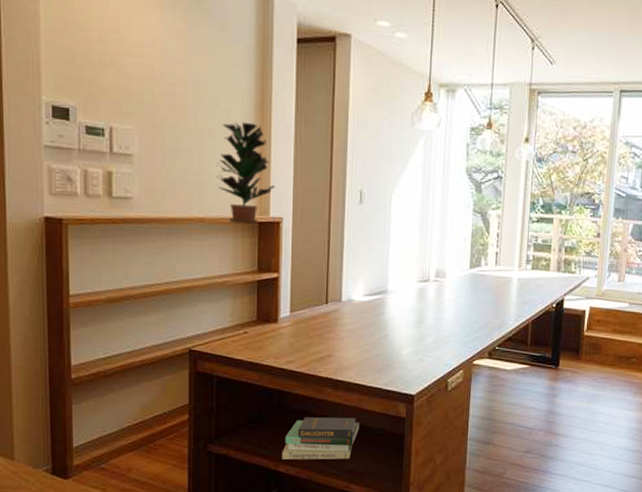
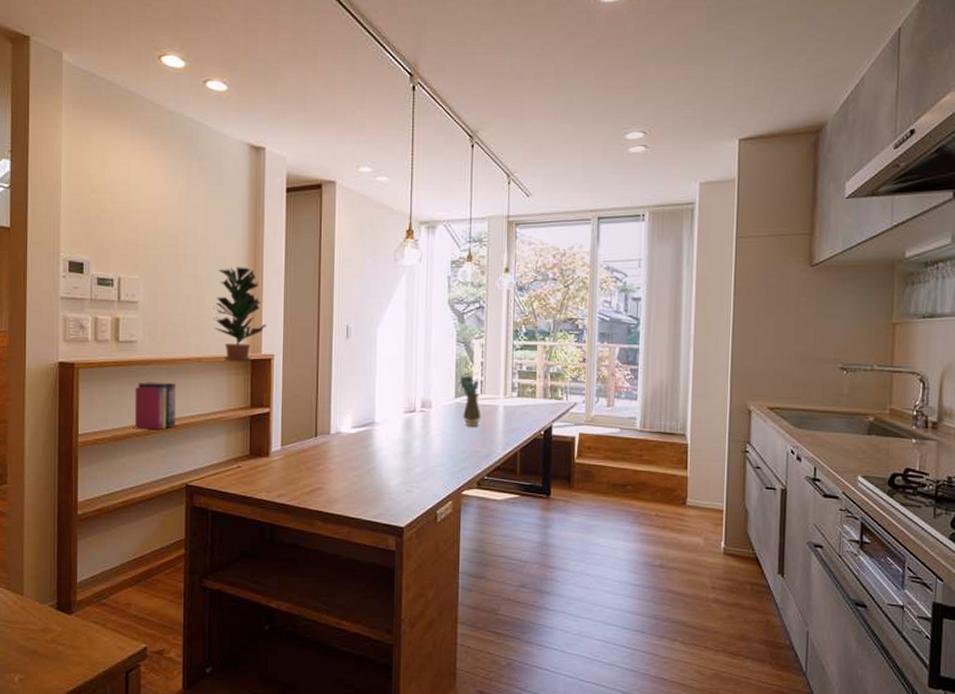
books: none [131,241,176,293] -> present [134,382,176,430]
books: present [282,417,359,460] -> none [274,550,349,595]
vase: none [474,243,495,297] -> present [459,372,481,426]

